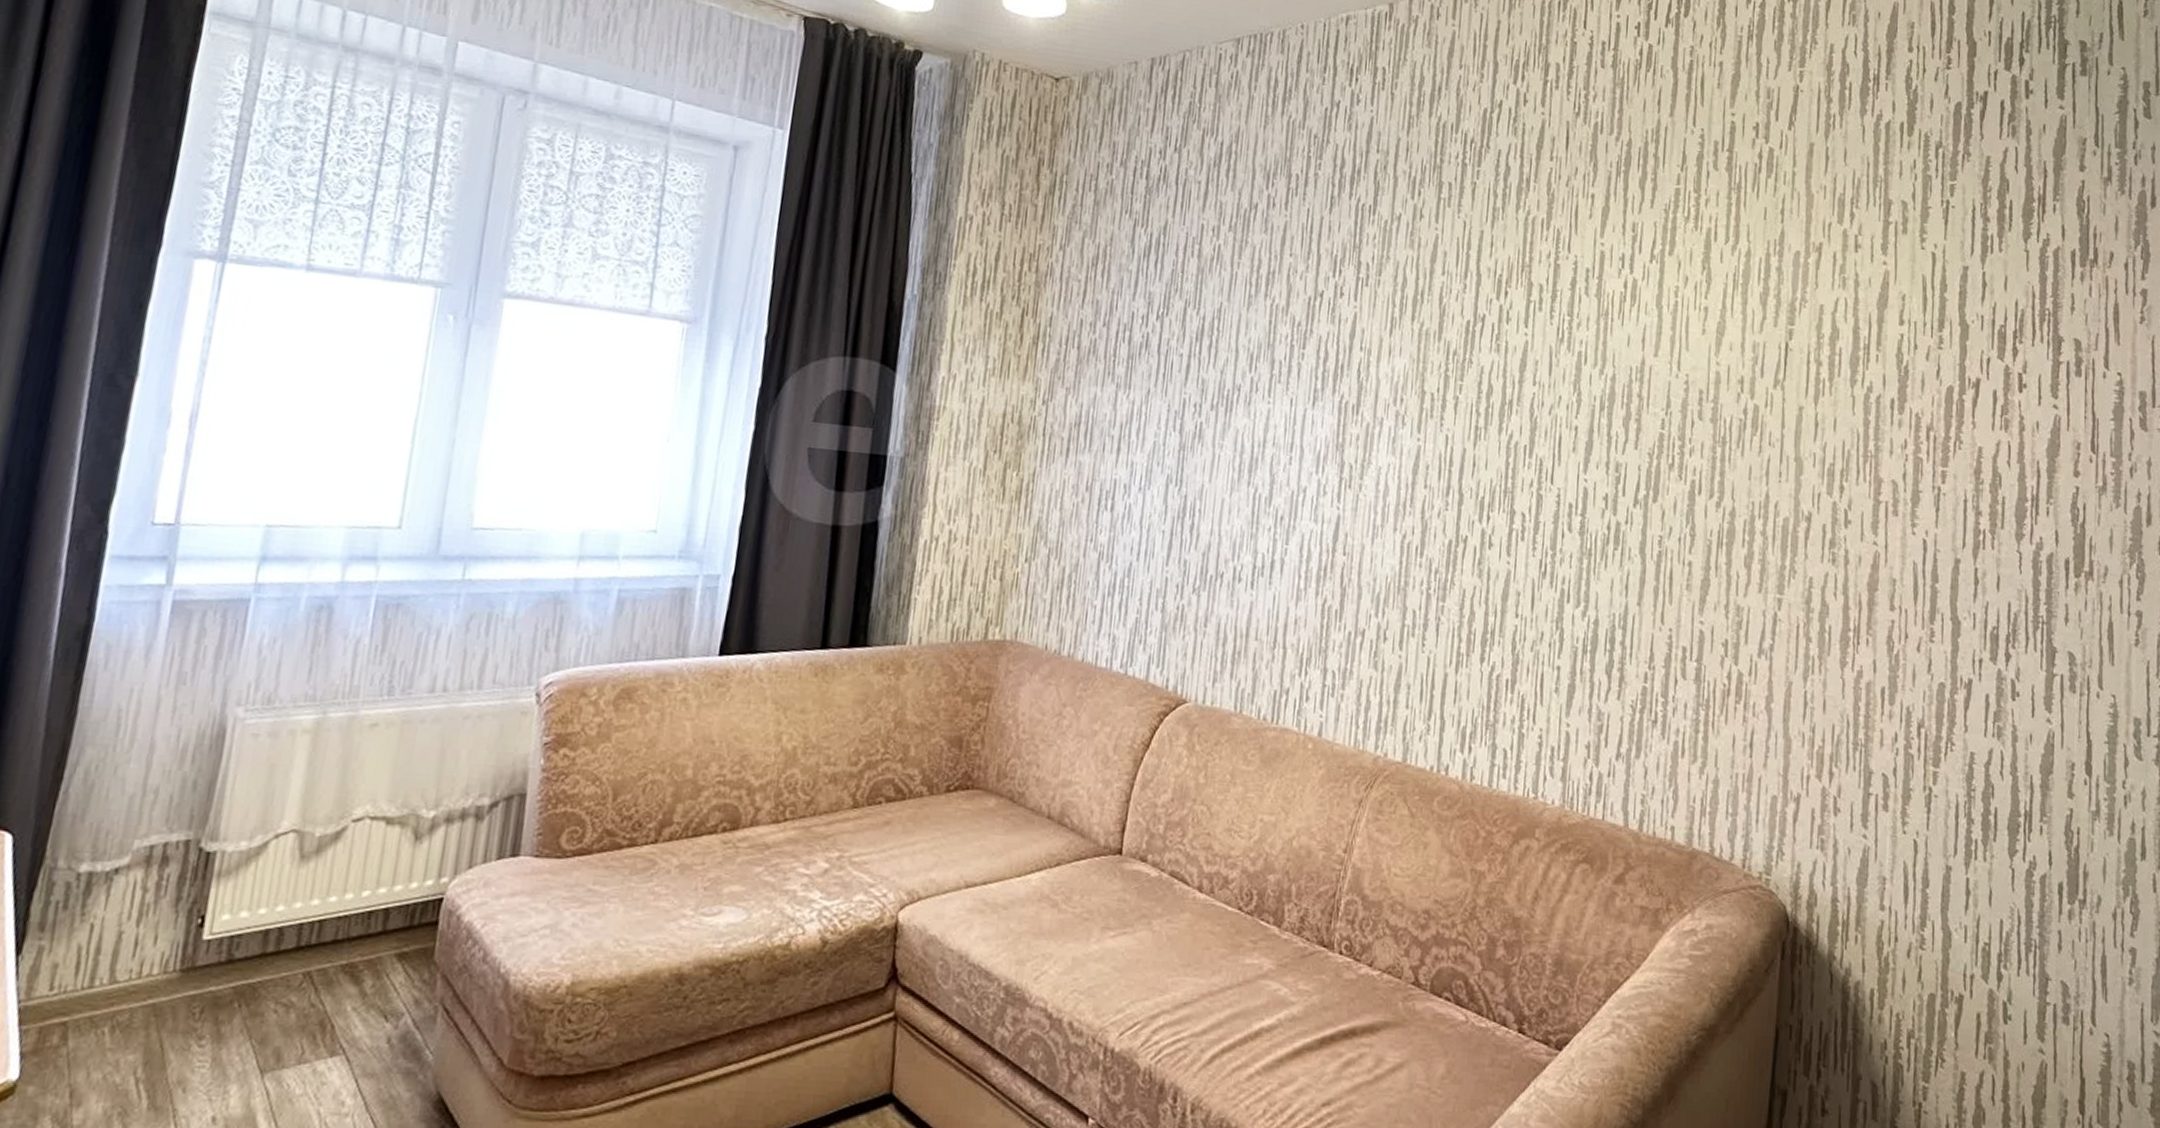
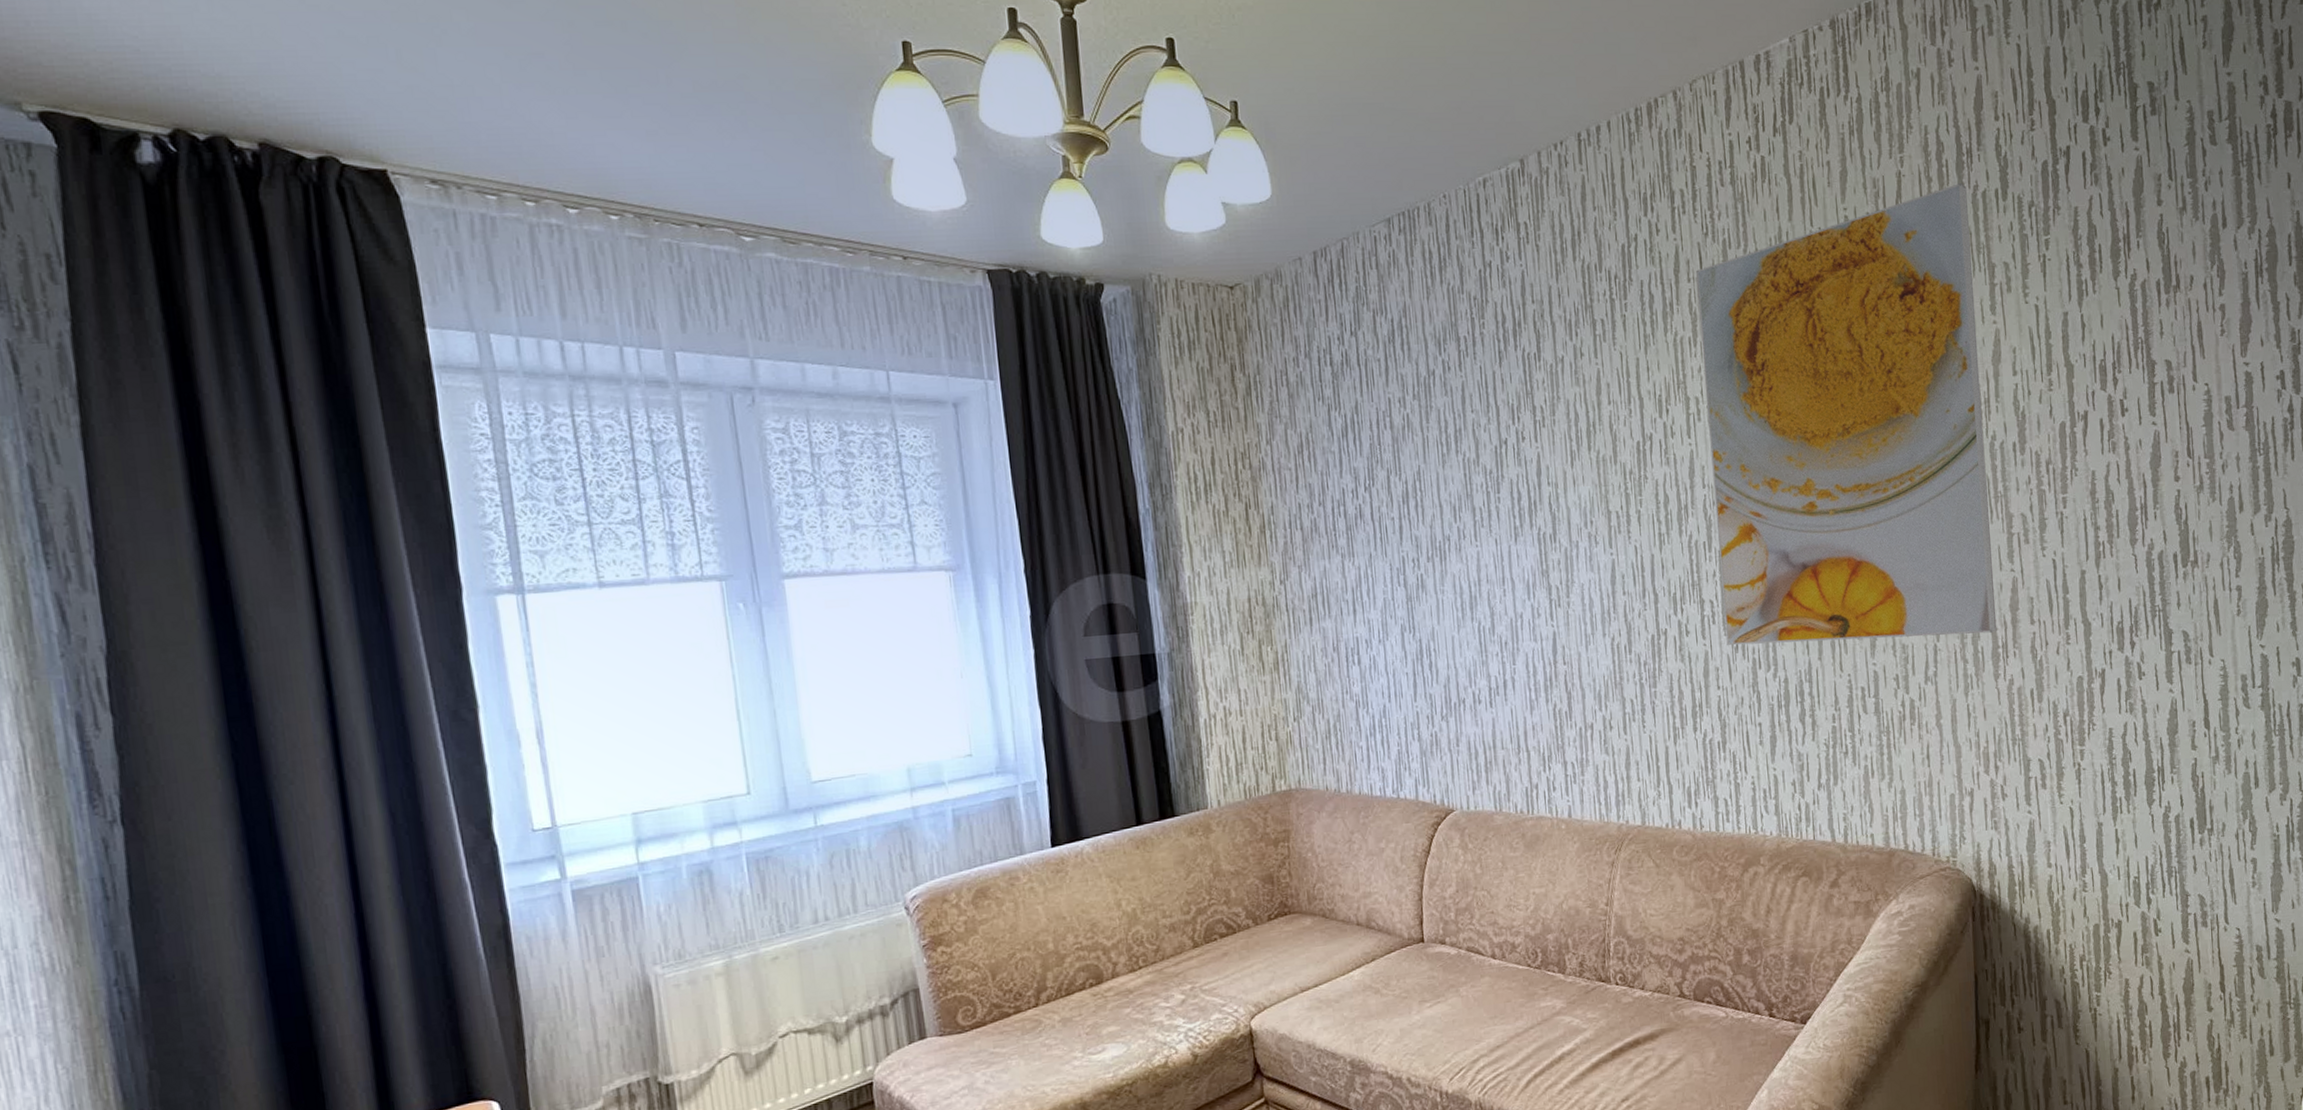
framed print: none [1533,109,1869,612] -> present [1696,183,1997,646]

